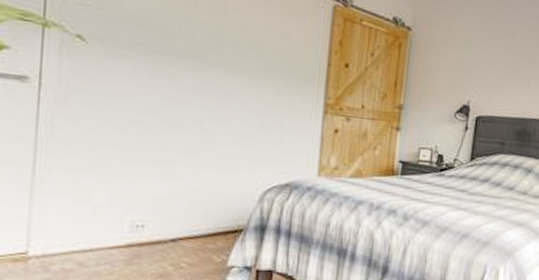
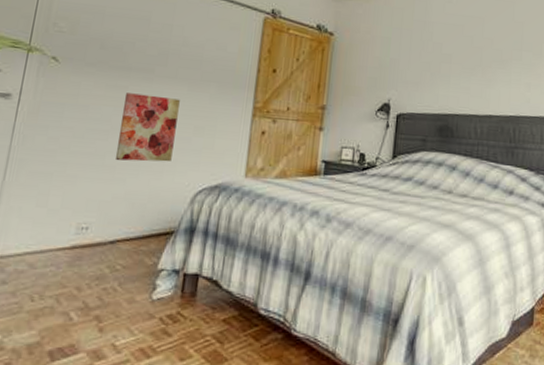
wall art: none [168,82,240,159] -> present [115,93,180,162]

